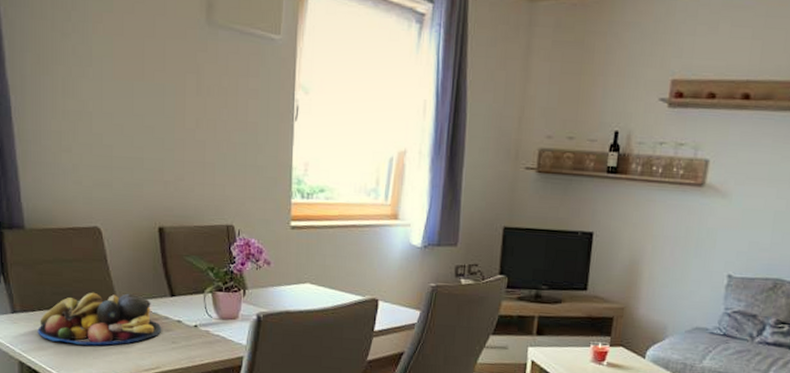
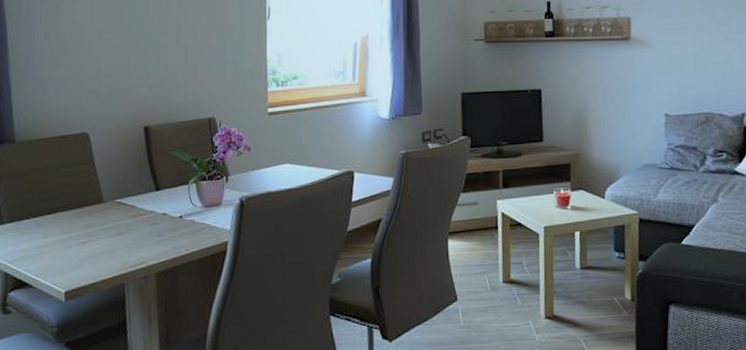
fruit bowl: present [37,292,162,346] -> none [24,192,148,249]

